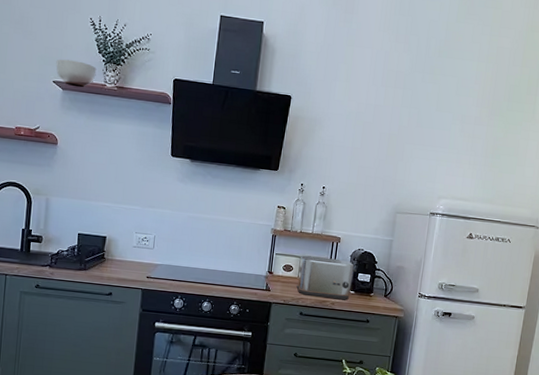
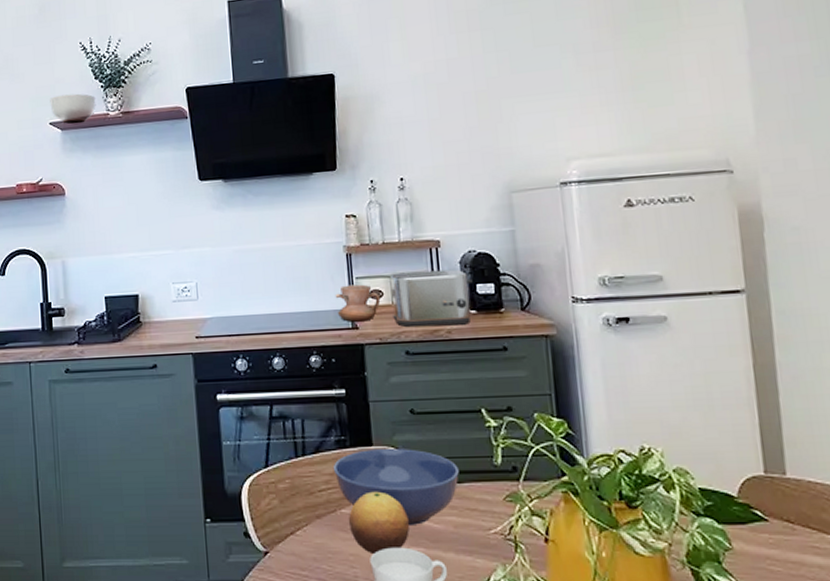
ceramic jug: none [258,257,291,287] -> present [335,284,381,322]

